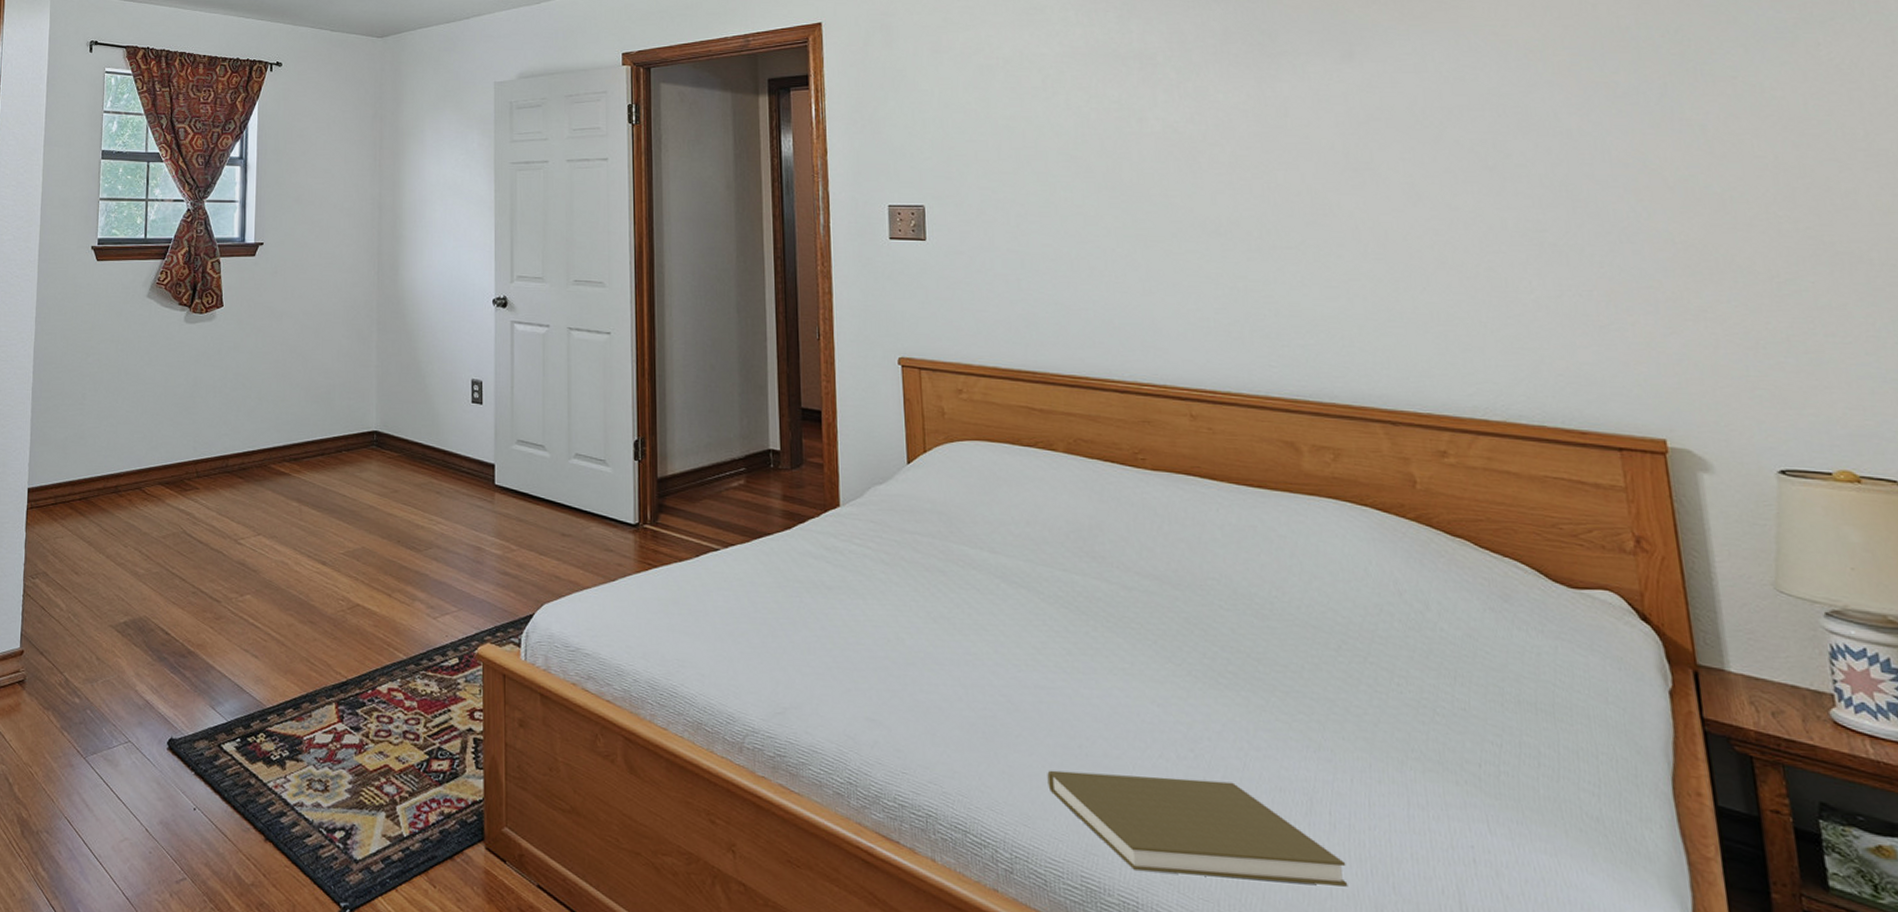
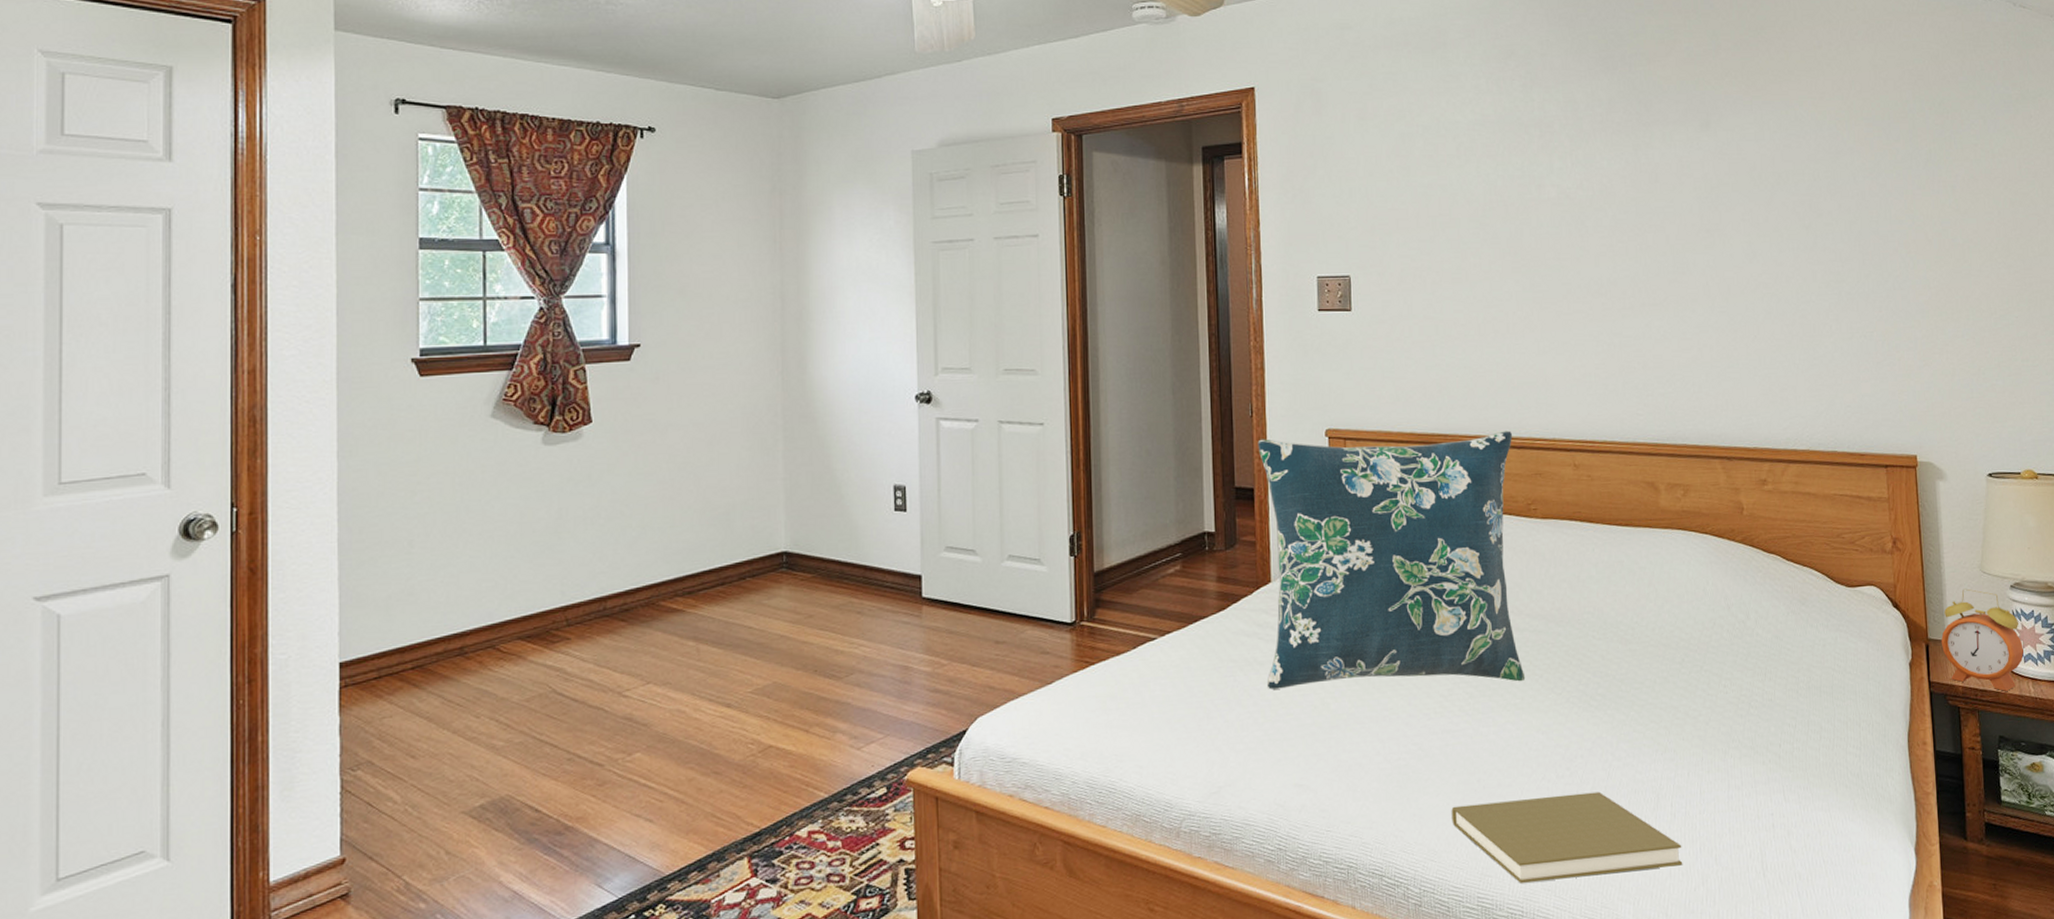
pillow: none [825,362,1136,645] -> present [1257,430,1526,690]
alarm clock: none [1717,609,1853,746] -> present [1941,588,2024,691]

